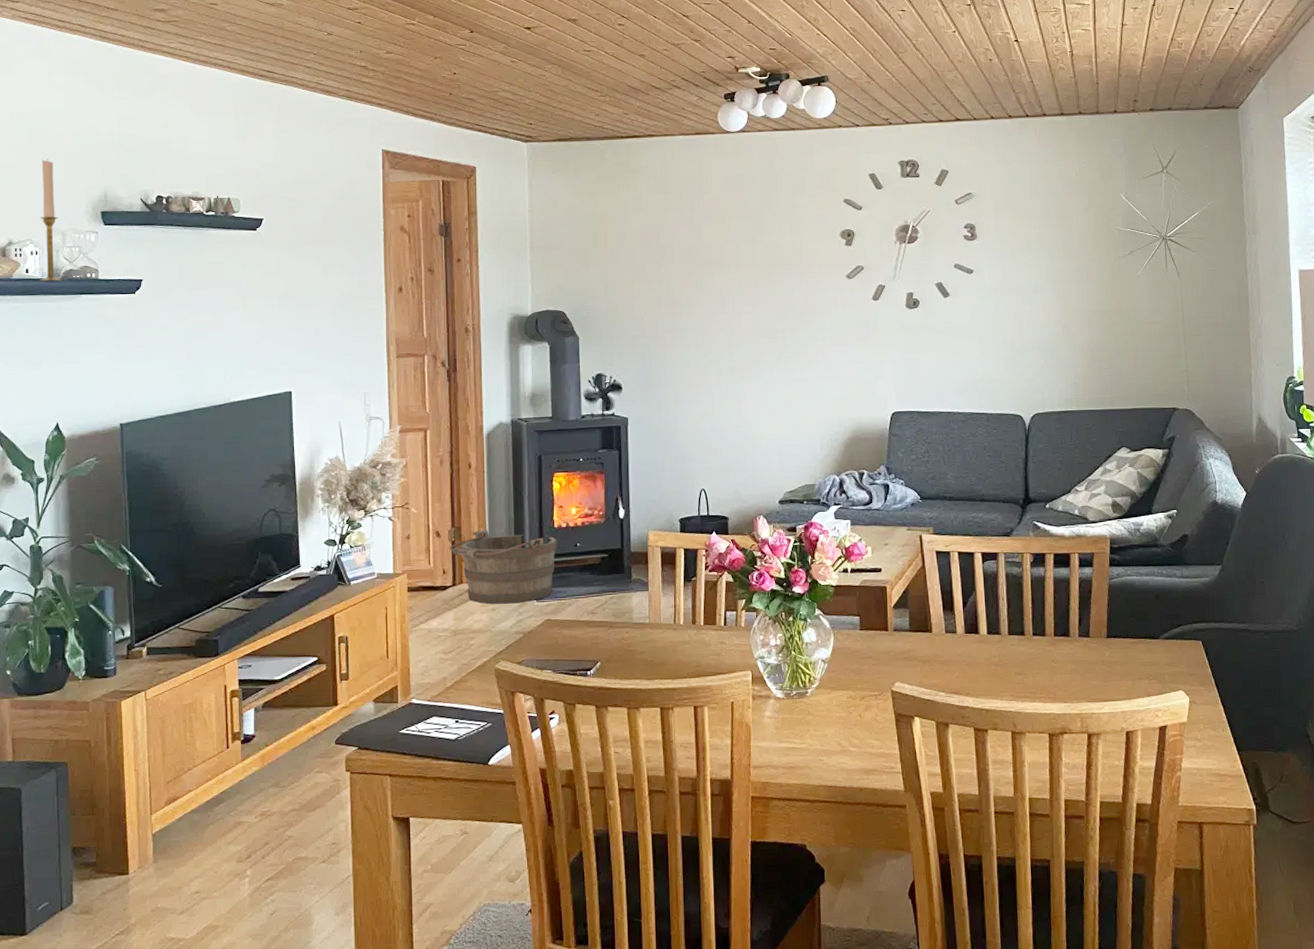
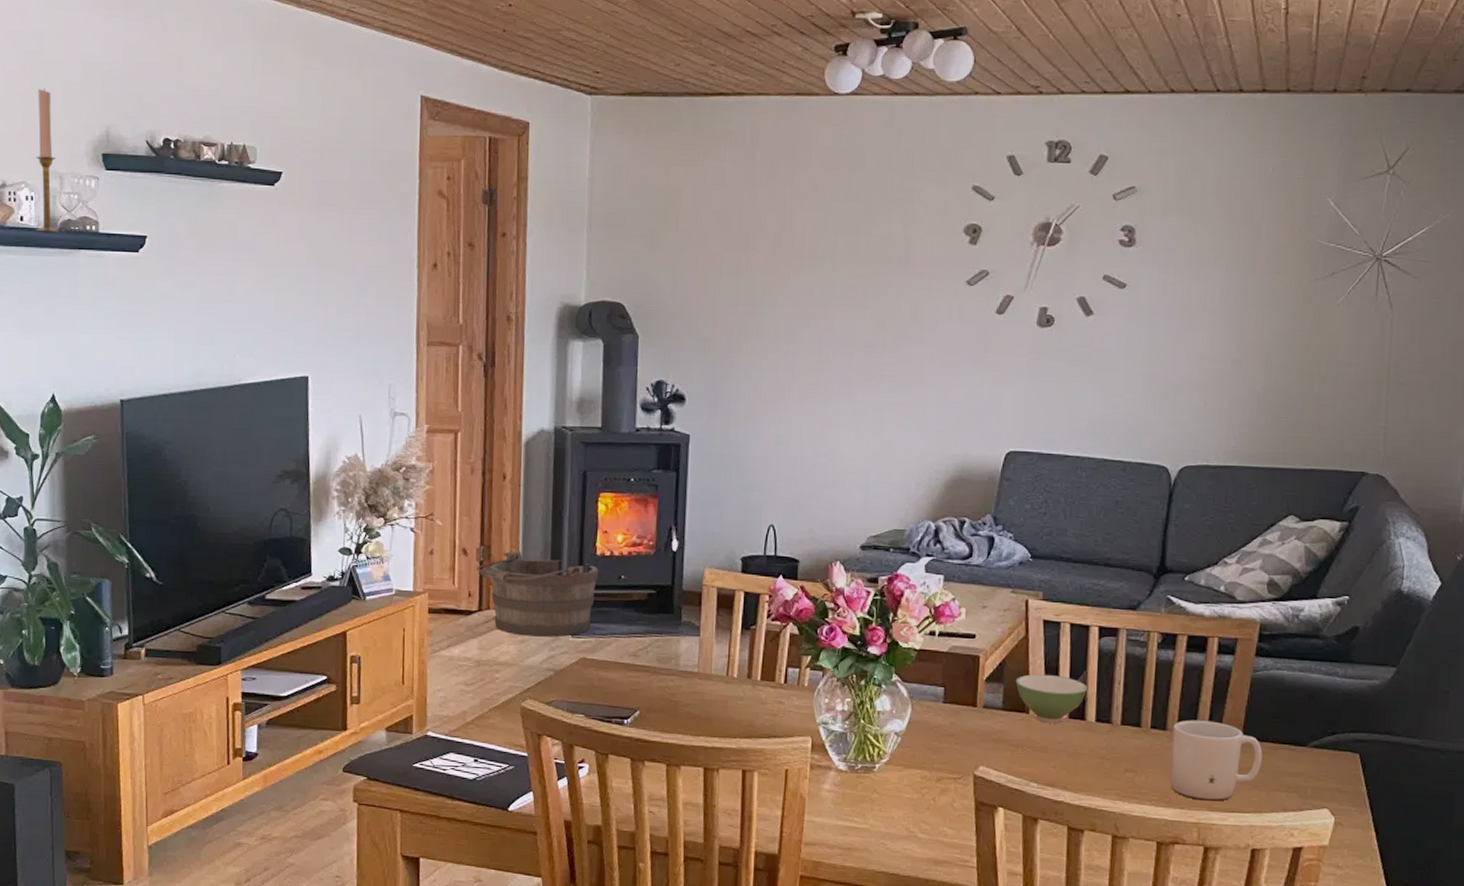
bowl: none [918,597,978,639] -> present [1015,674,1088,724]
mug: none [1050,624,1126,694] -> present [1170,720,1263,801]

